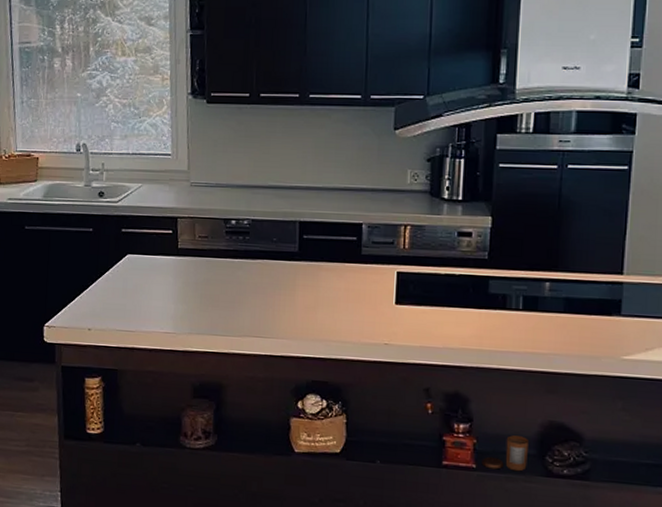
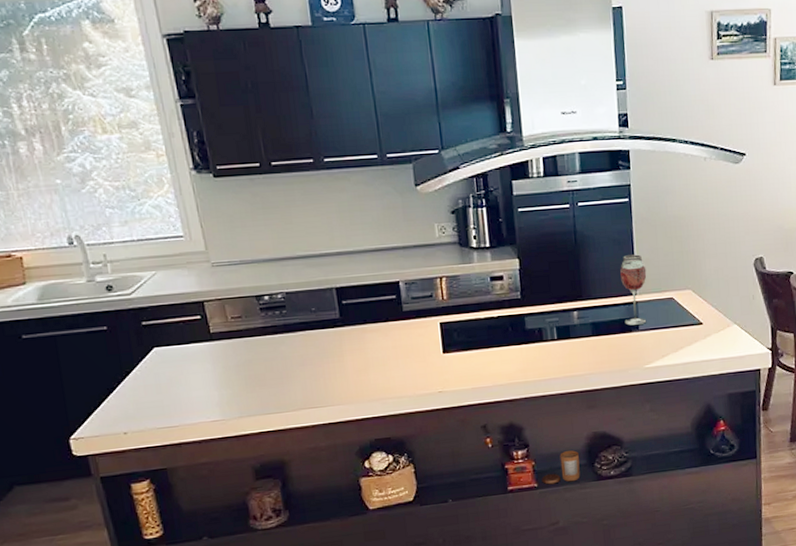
wineglass: none [604,228,640,309] -> present [620,254,647,326]

